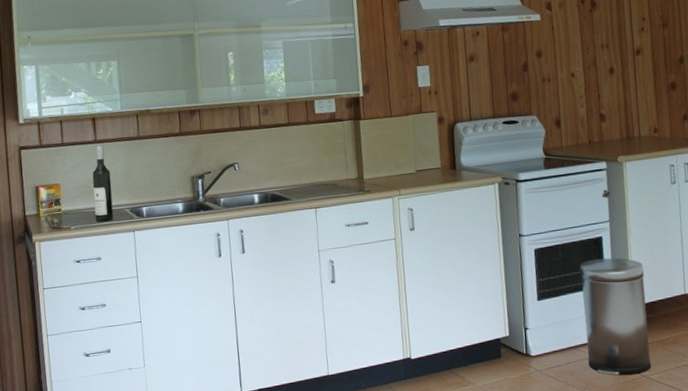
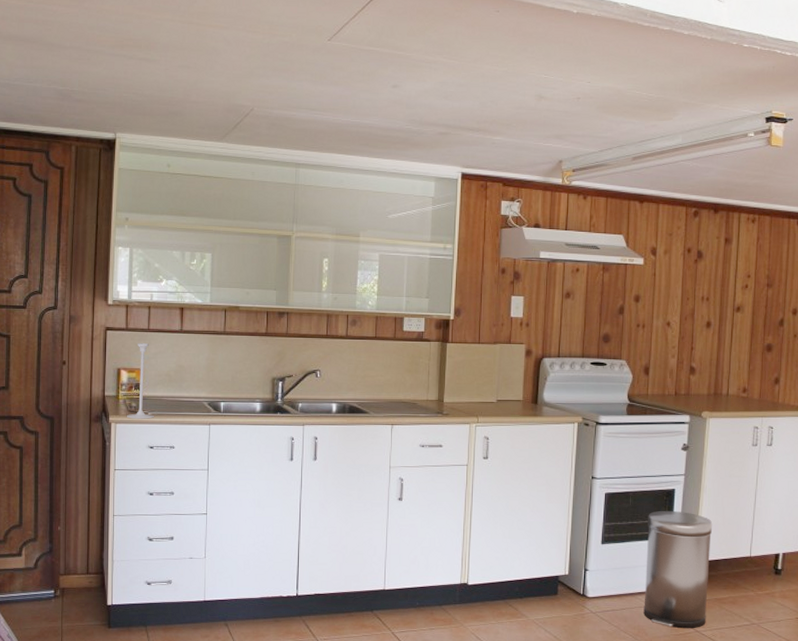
candlestick: none [49,158,79,236] -> present [126,343,155,419]
bottle: present [92,144,114,222] -> none [173,335,193,412]

